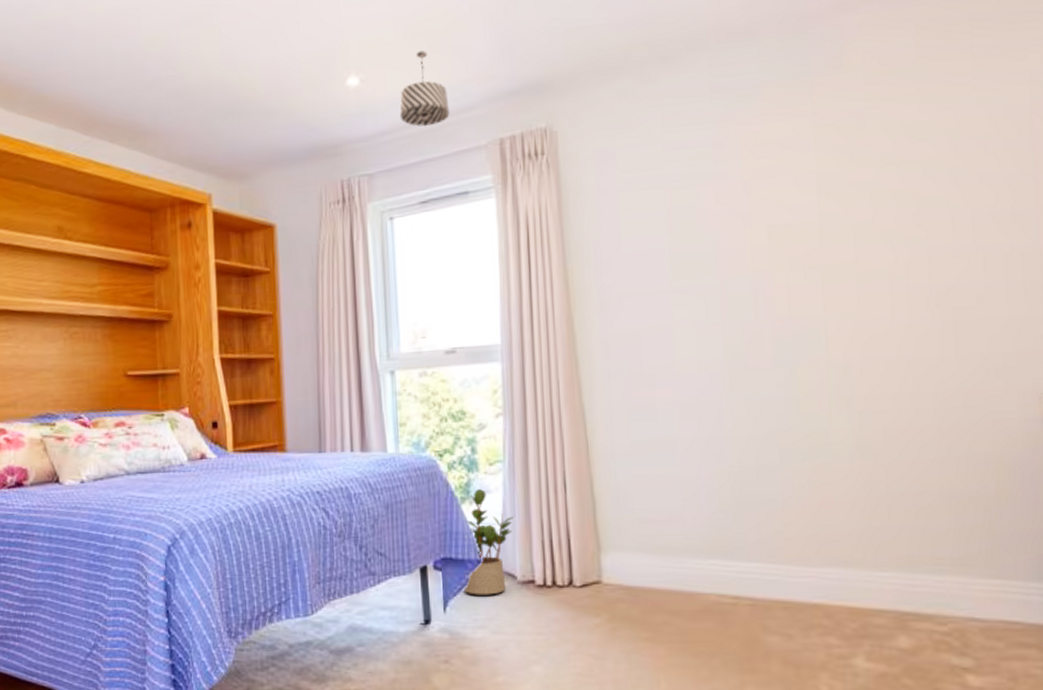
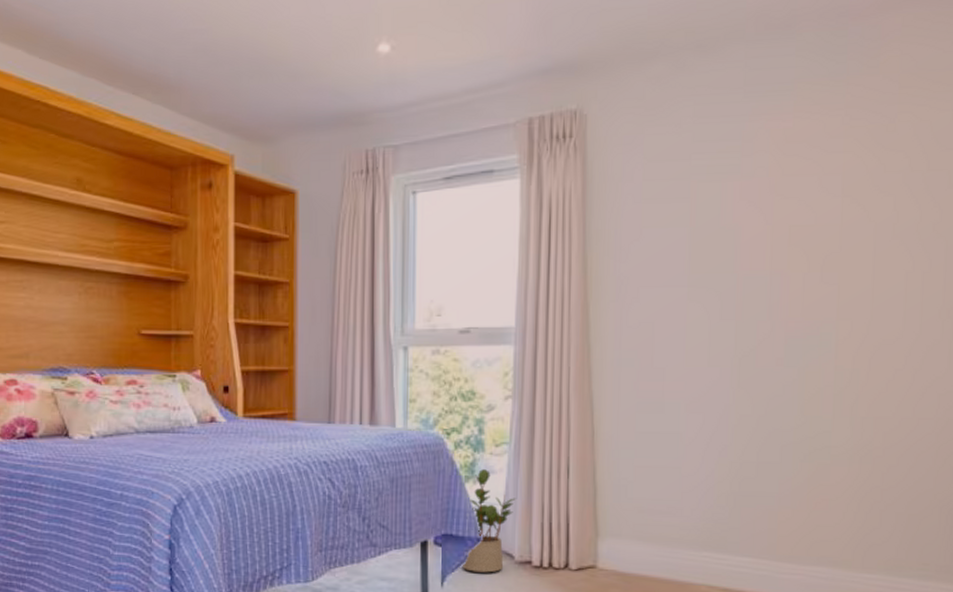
pendant light: present [399,50,450,127] -> none [429,21,480,101]

